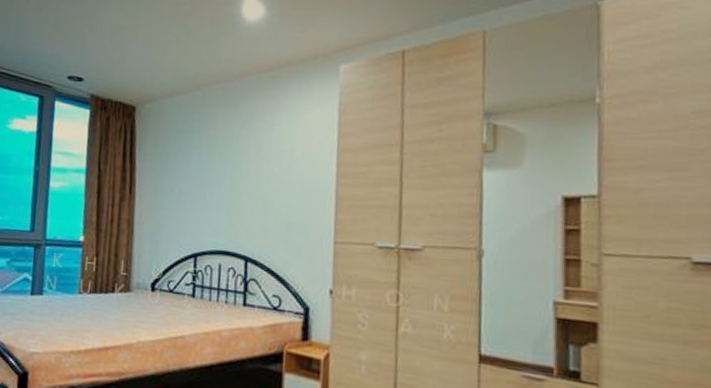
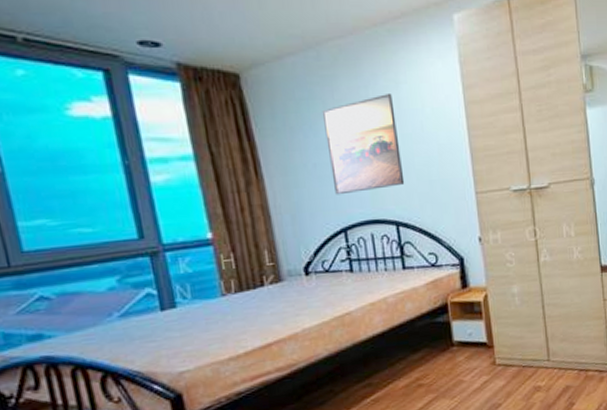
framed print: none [193,133,265,223] -> present [321,92,405,195]

